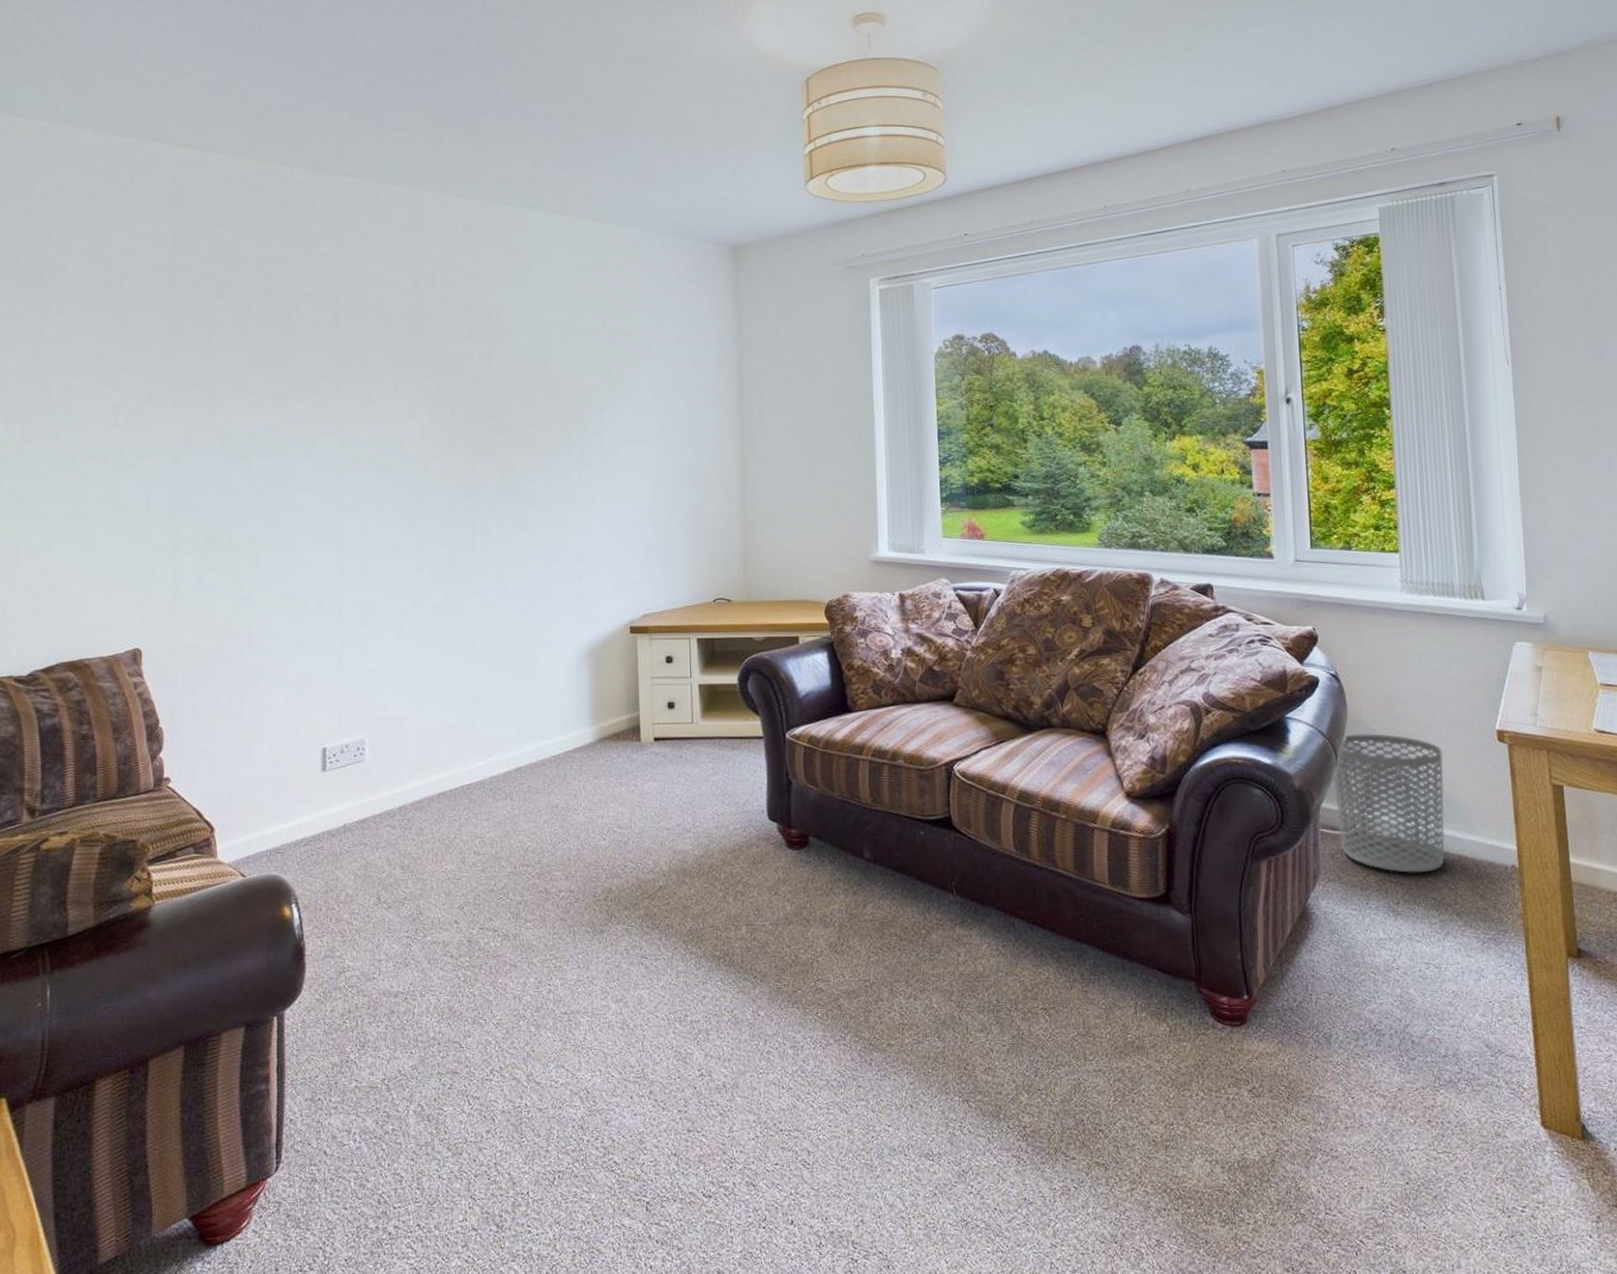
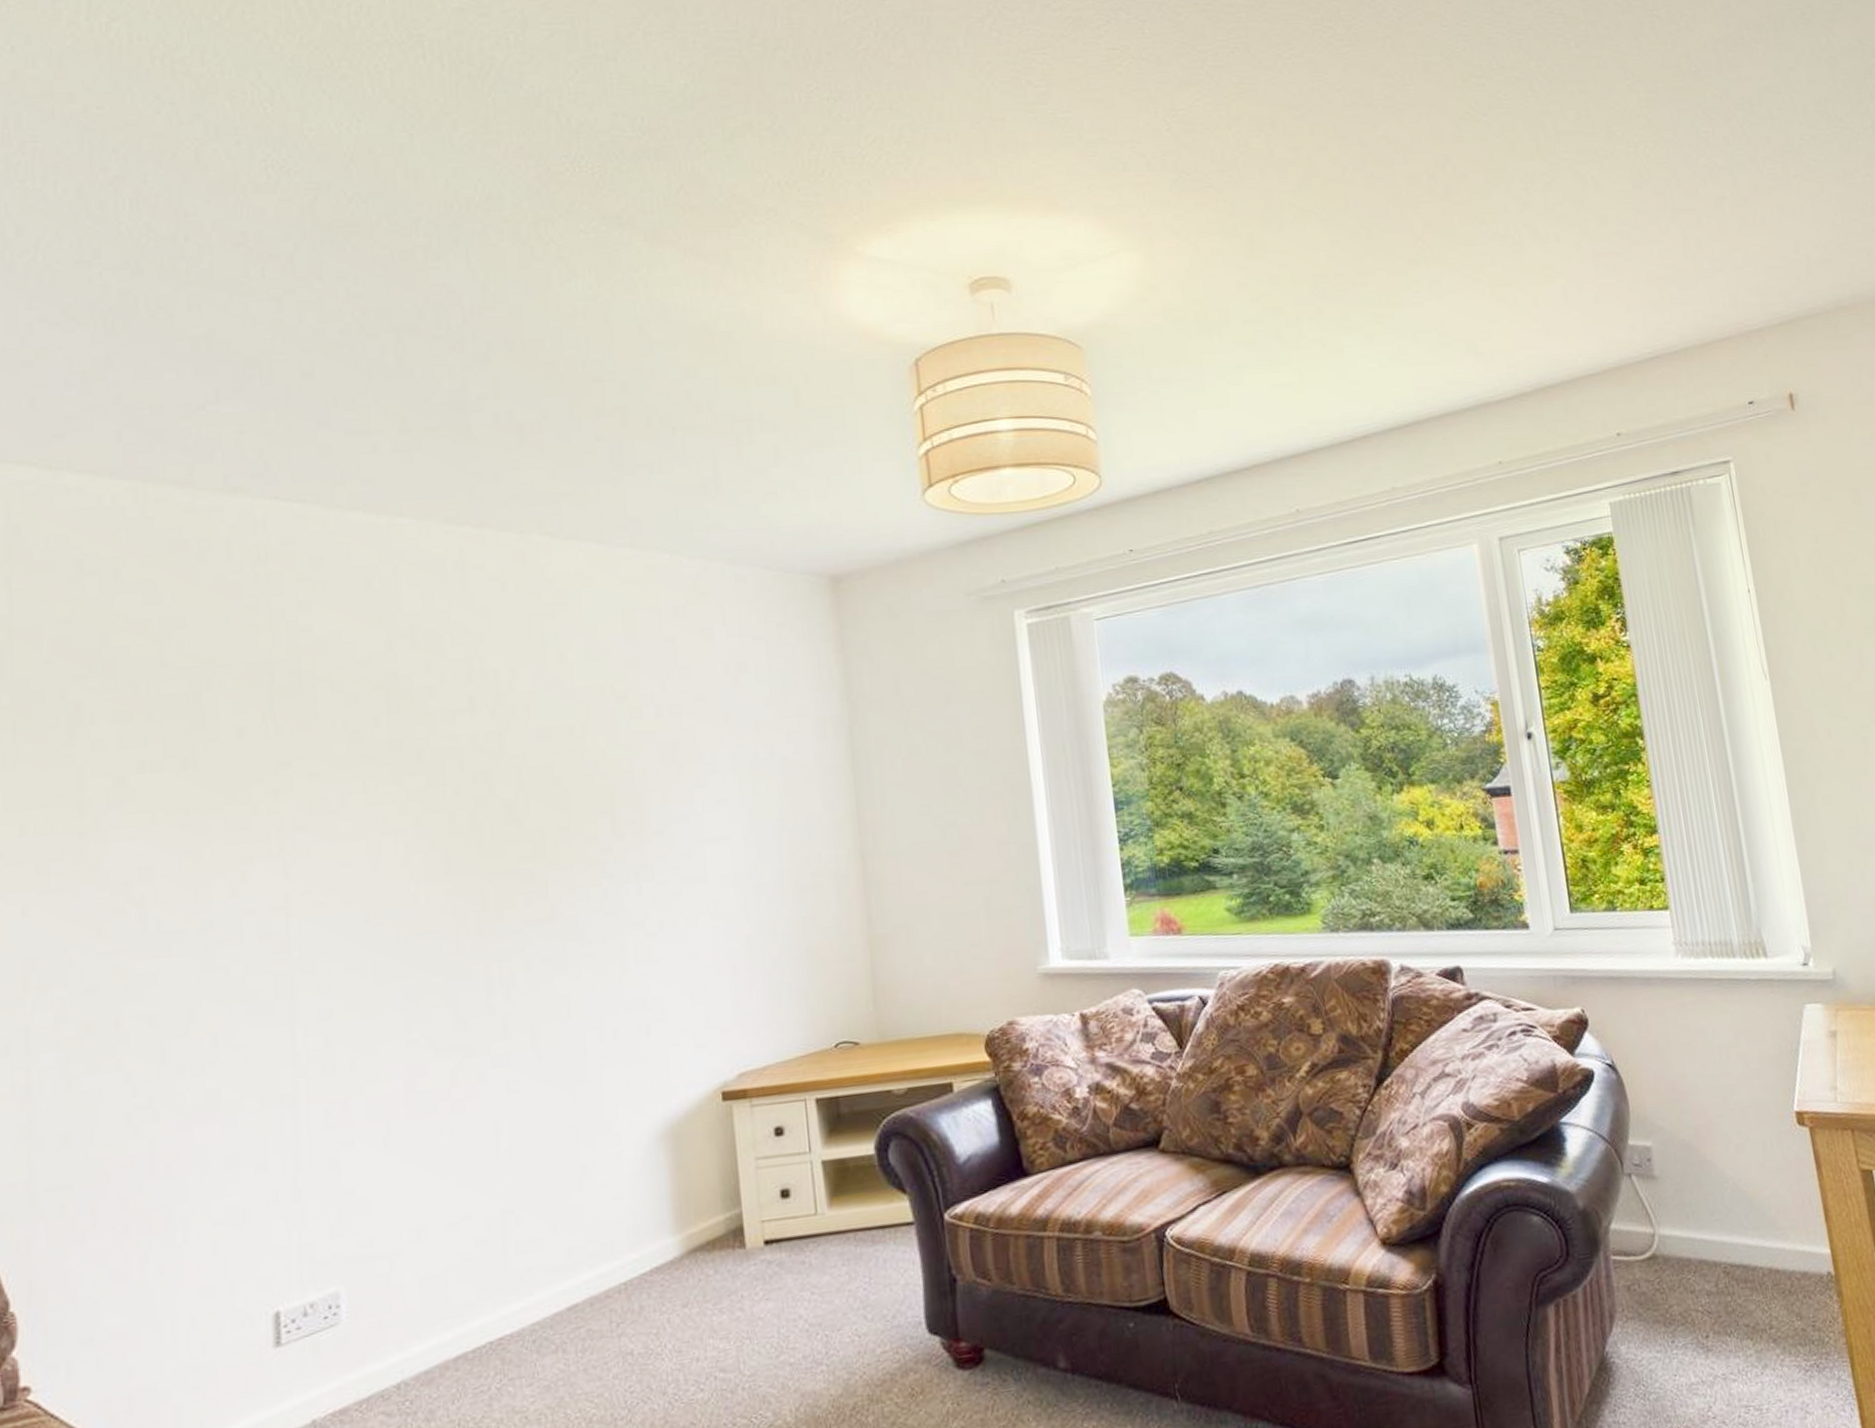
waste bin: present [1333,734,1445,873] -> none [1620,1130,1754,1299]

